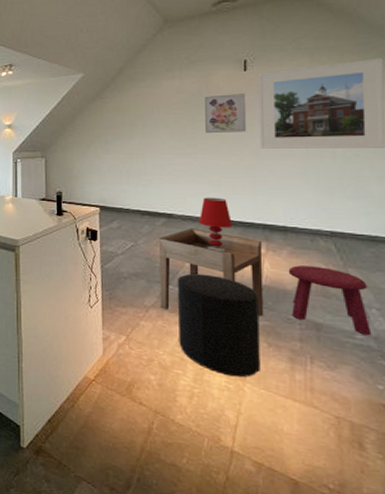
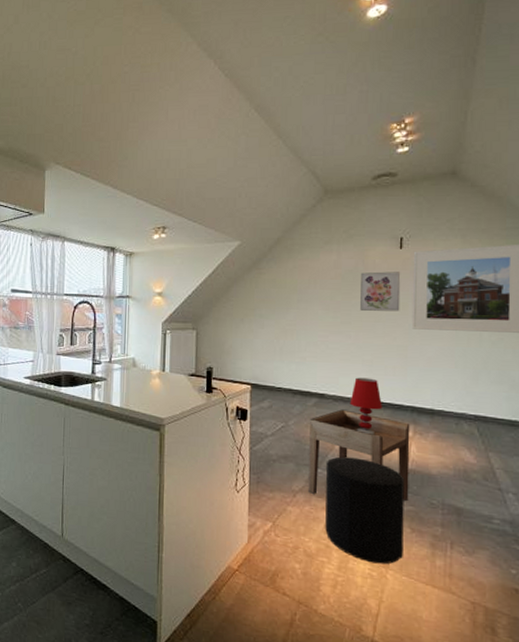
stool: present [288,265,372,336] -> none [433,449,508,520]

